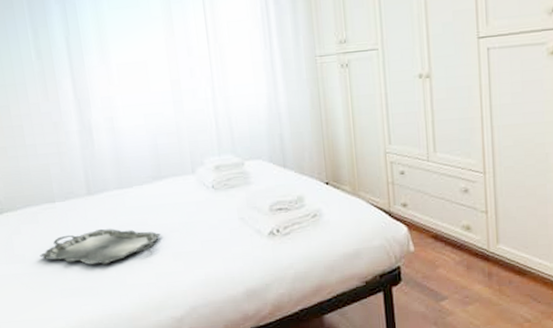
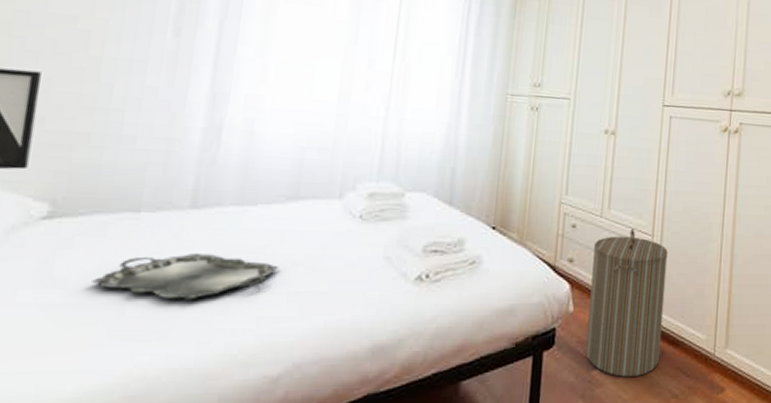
laundry hamper: none [424,168,508,306] -> present [585,229,668,378]

